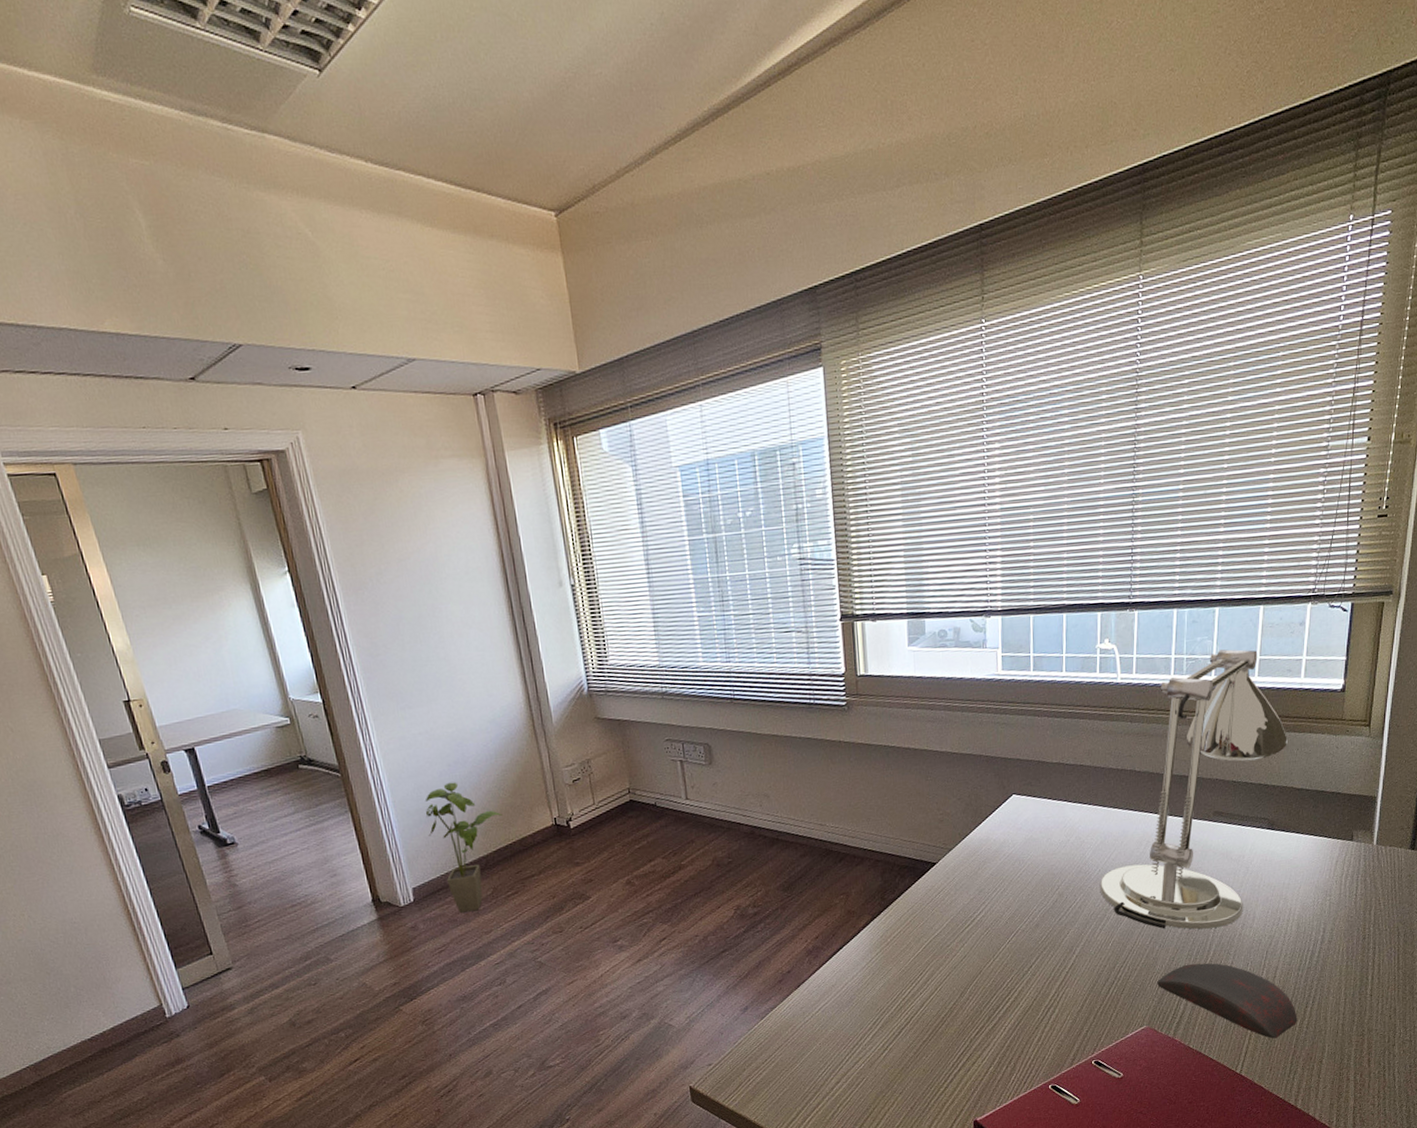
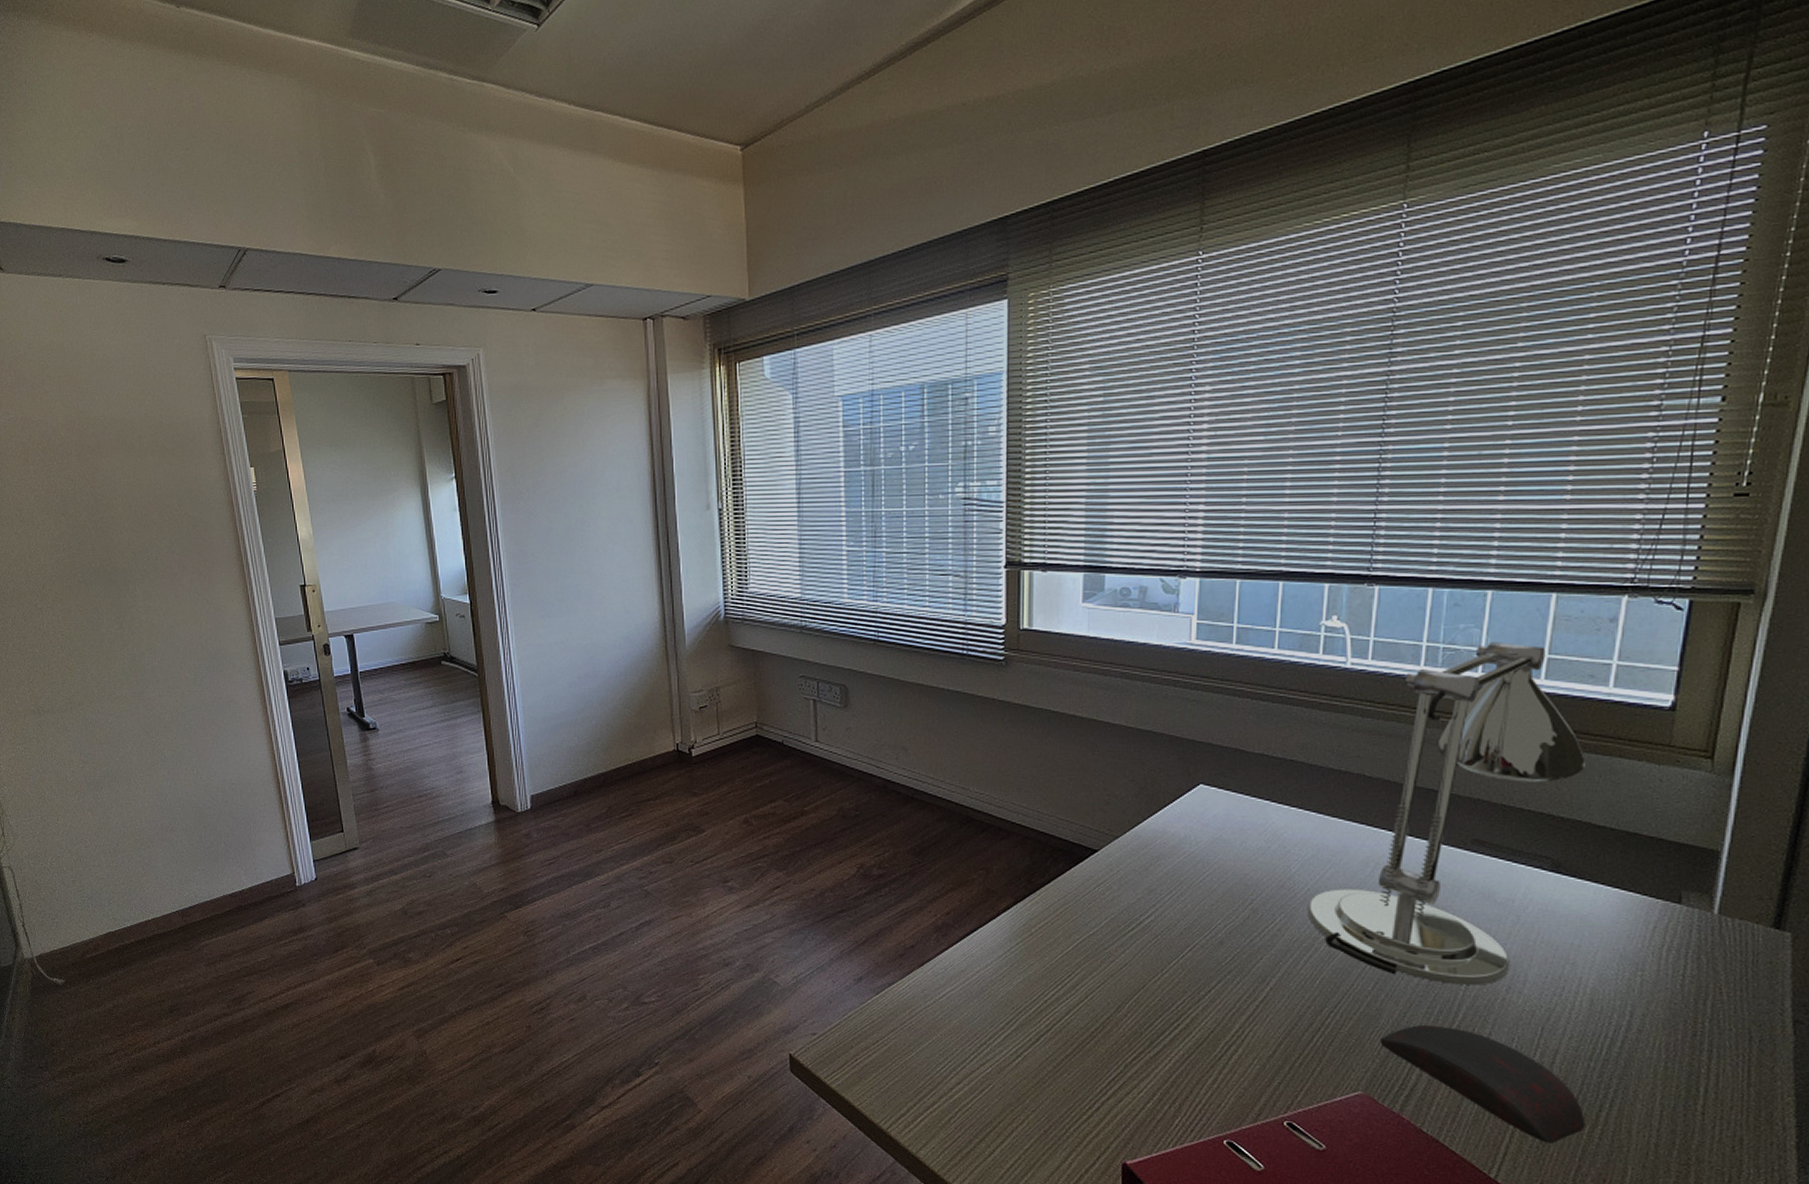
house plant: present [425,782,503,913] -> none [551,694,626,828]

